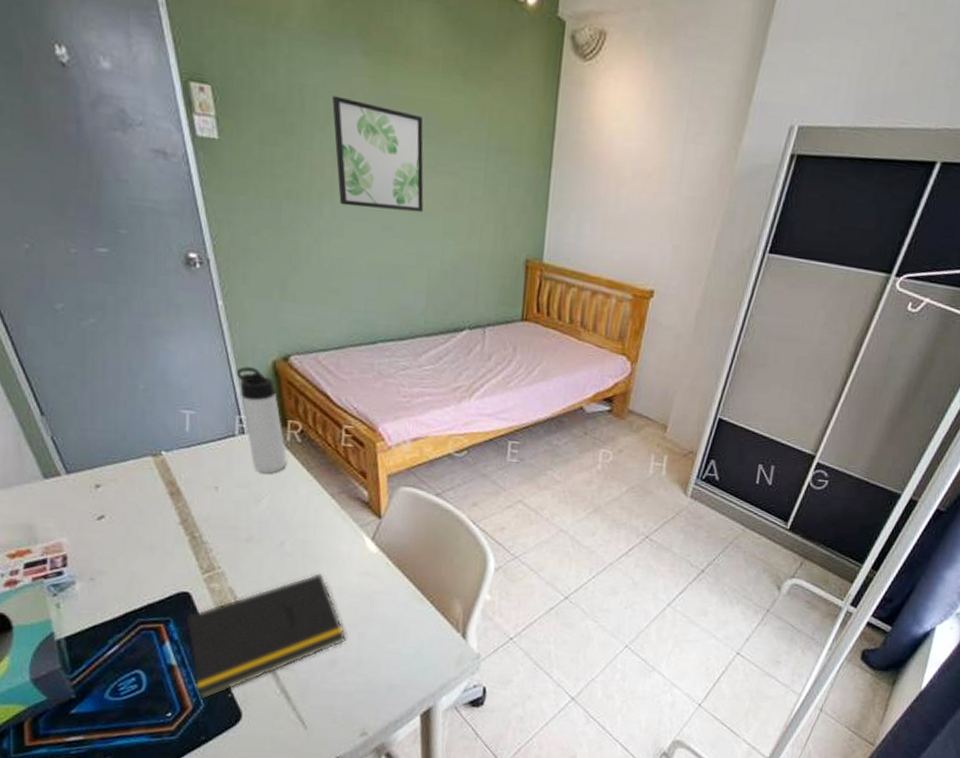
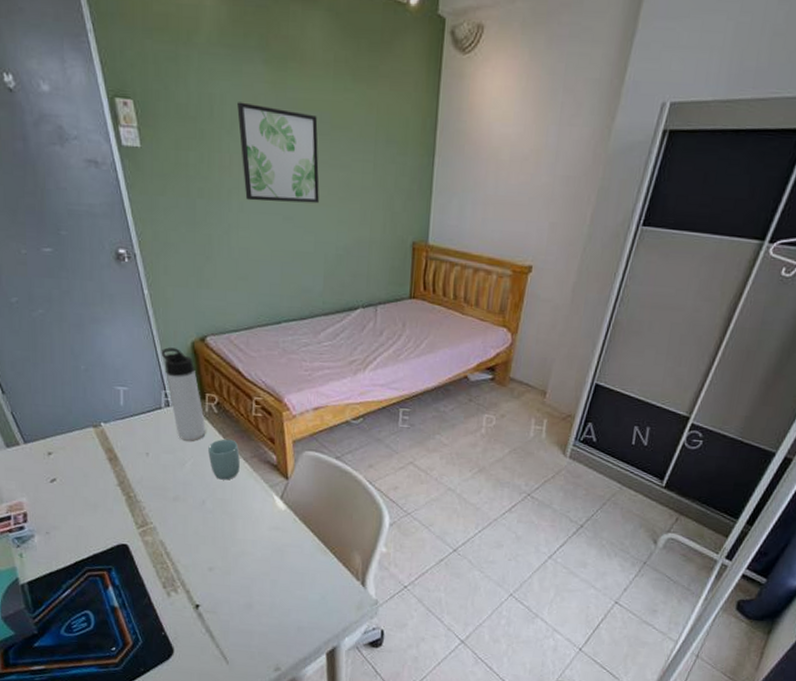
notepad: present [186,572,346,700] -> none [125,527,260,637]
cup: none [289,471,326,519] -> present [208,439,240,480]

